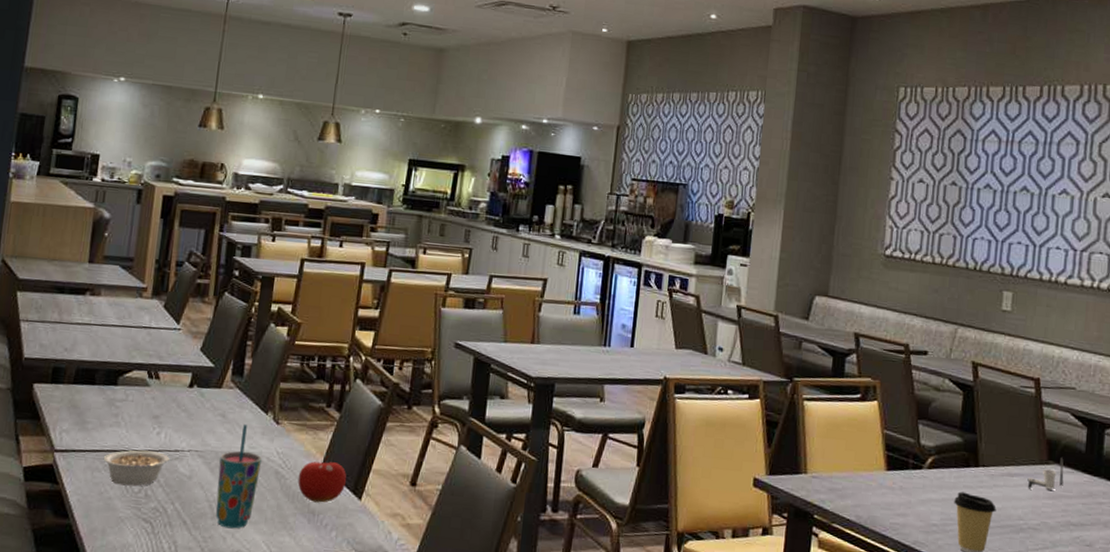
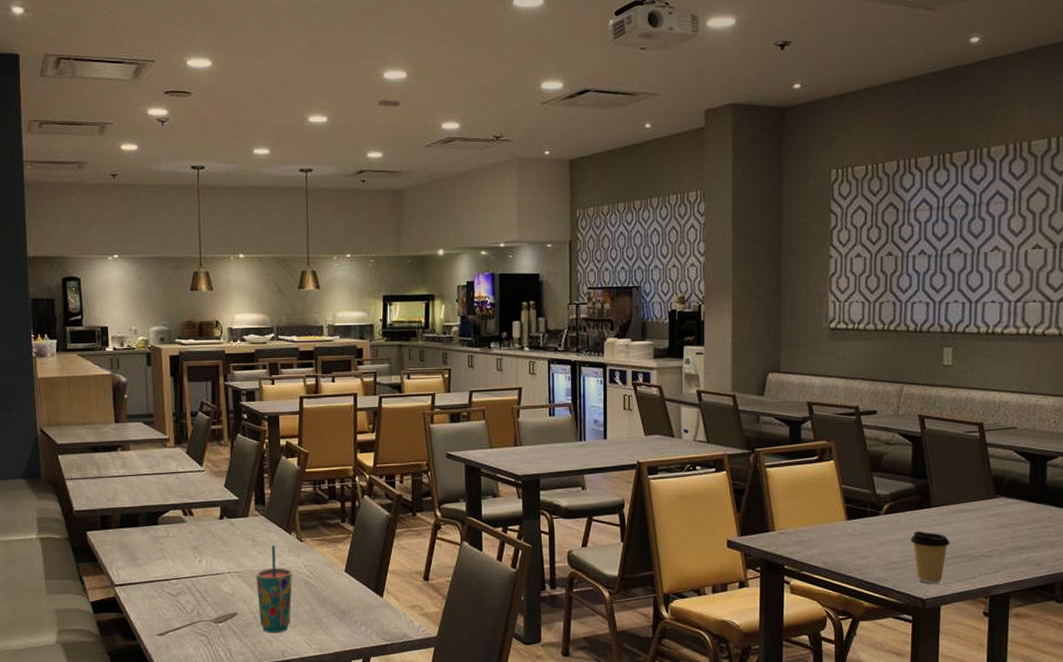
spoon: none [92,498,192,518] -> present [156,612,238,636]
legume: present [103,450,180,486] -> none [157,577,222,608]
fruit: present [297,455,347,503] -> none [326,563,368,604]
cup: present [1027,458,1064,490] -> none [977,491,1011,522]

